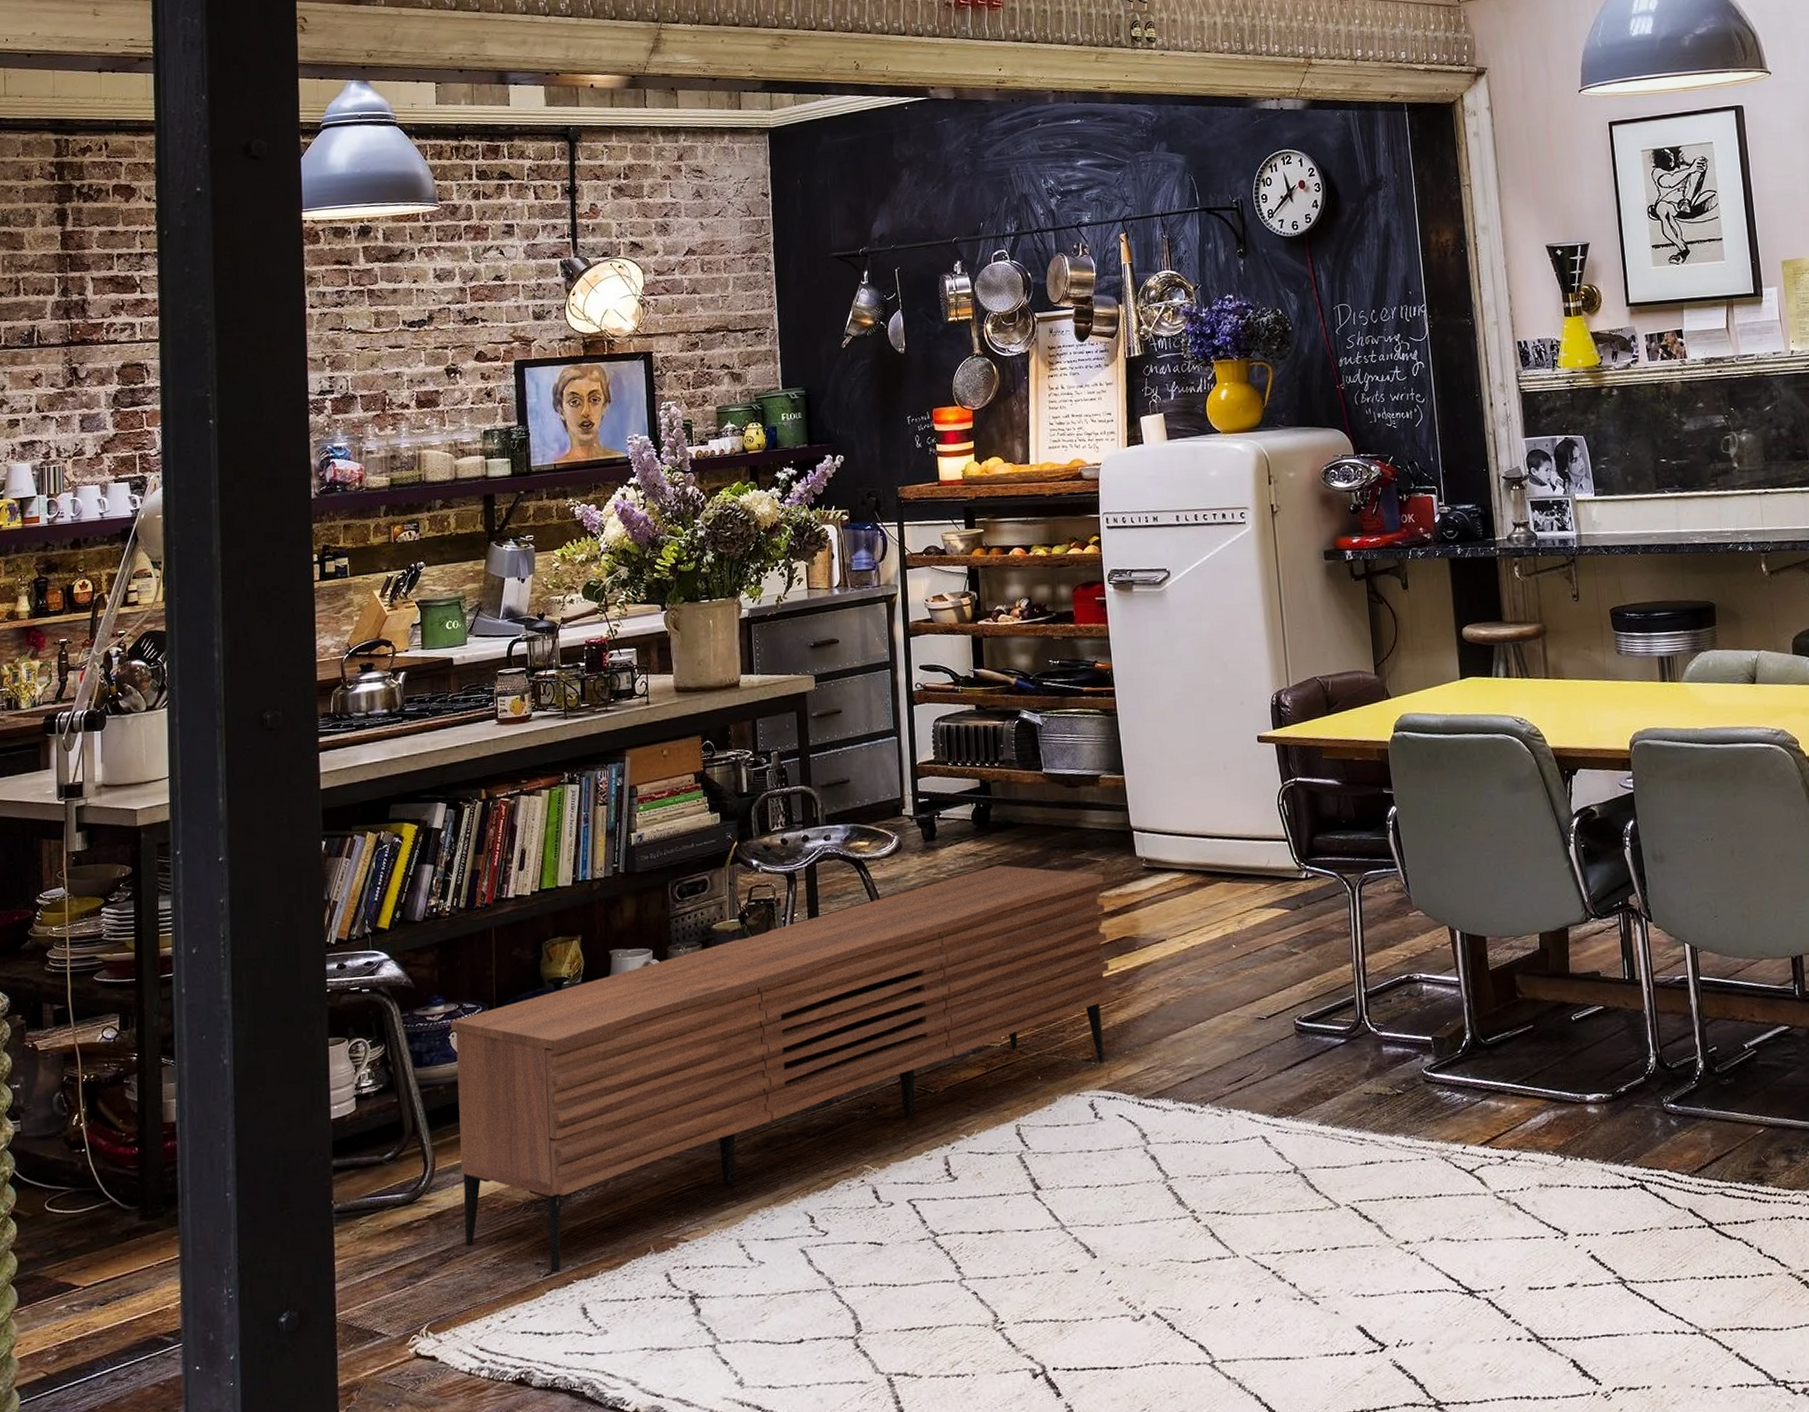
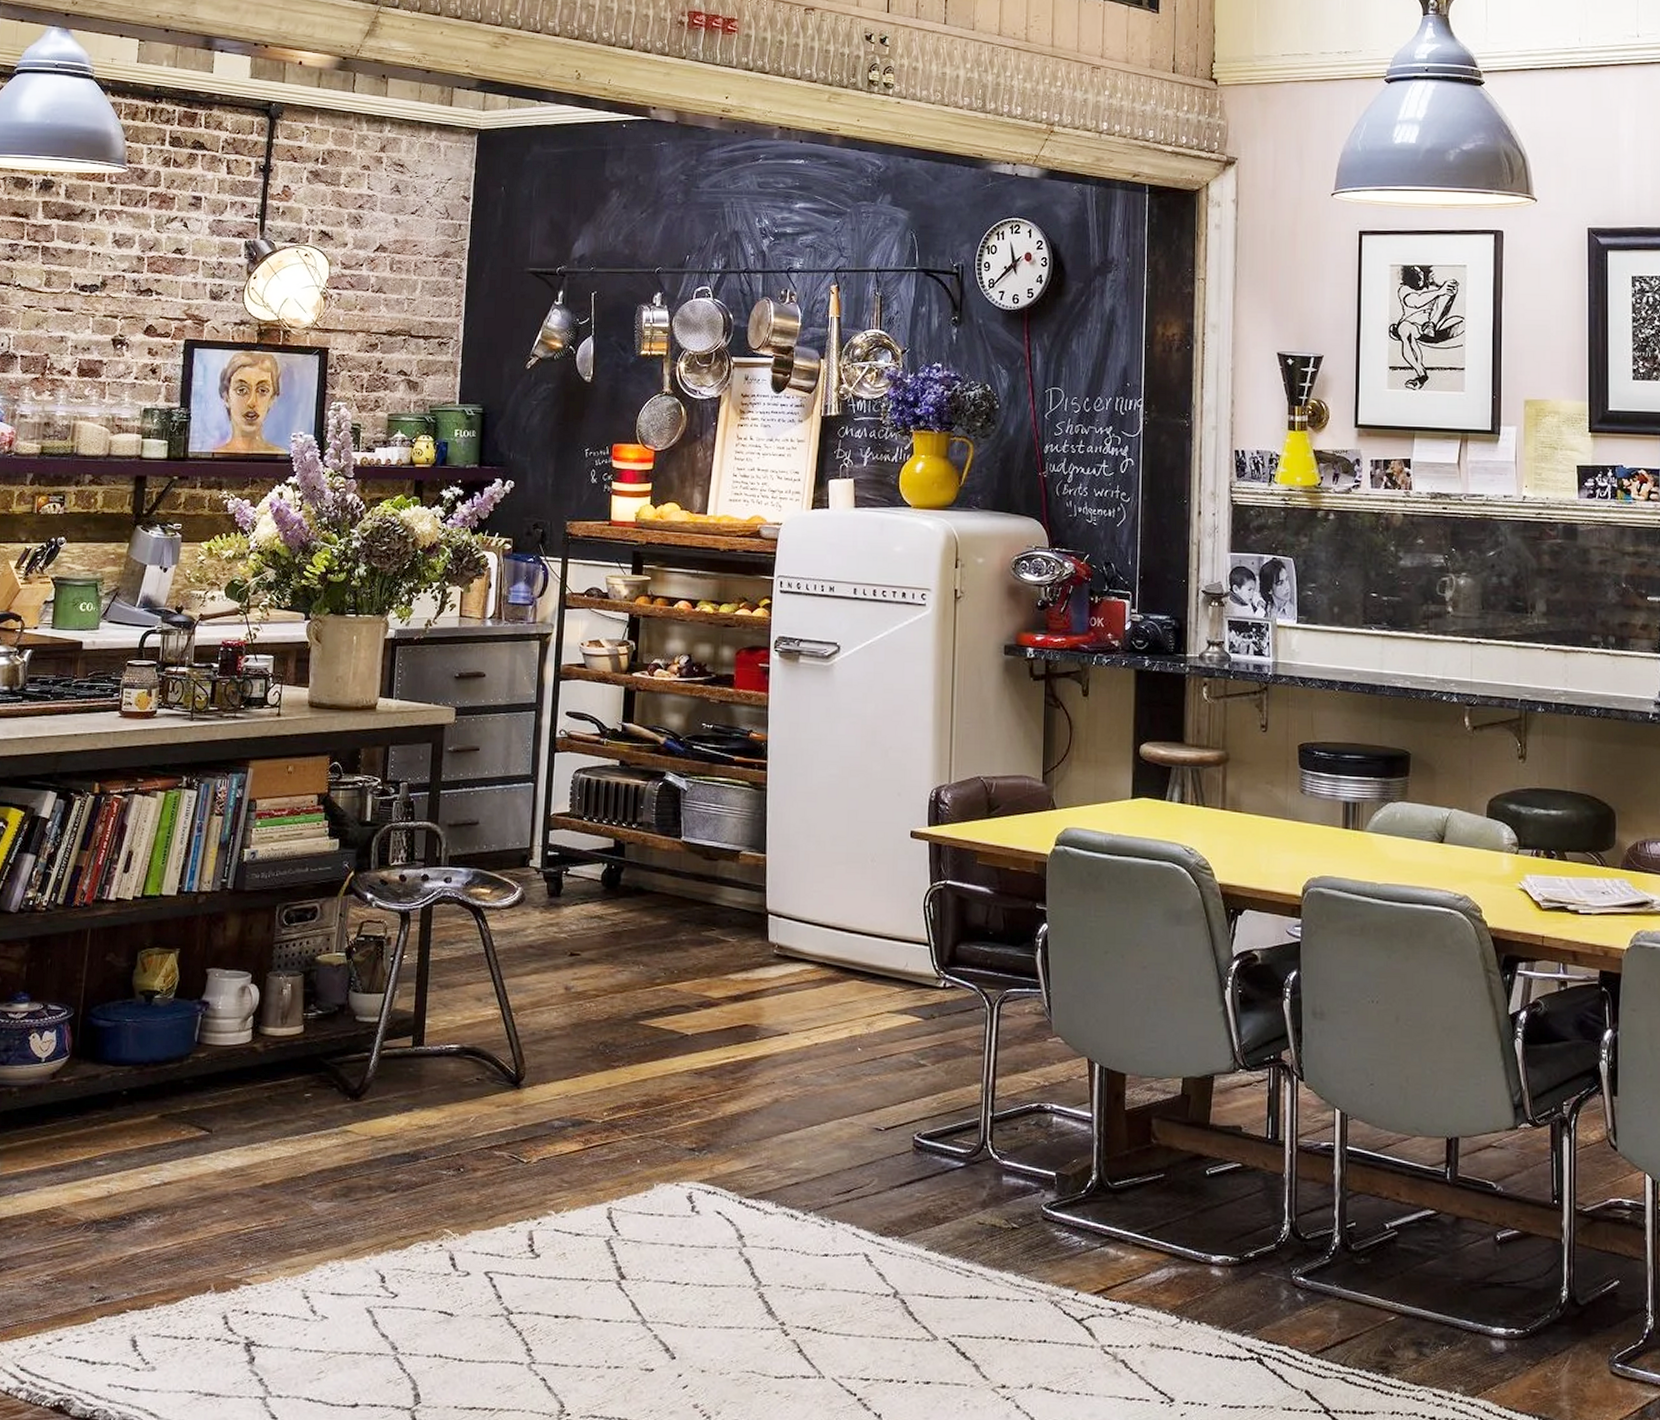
sideboard: present [450,865,1112,1273] -> none [19,932,731,1299]

